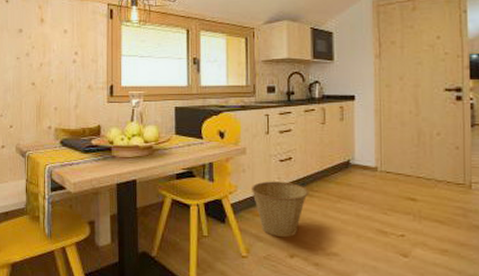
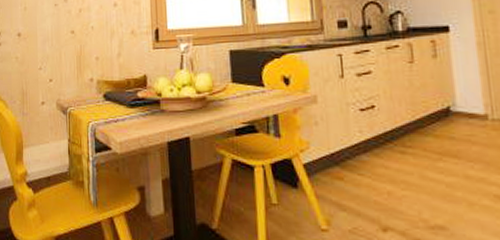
basket: present [250,181,309,237] -> none [326,135,401,205]

